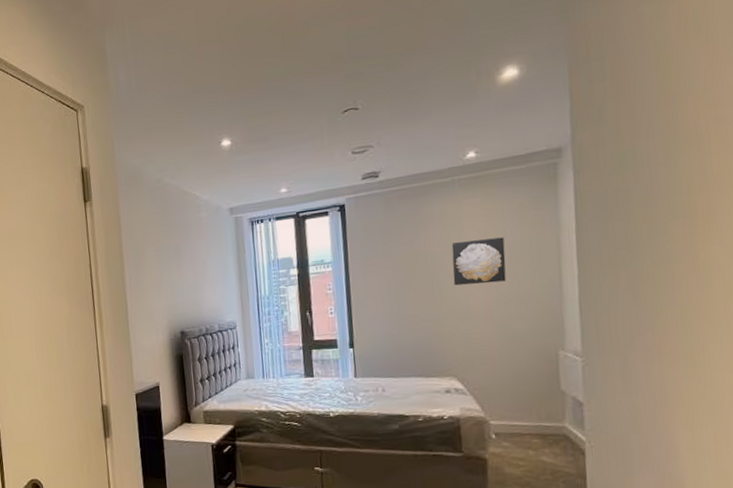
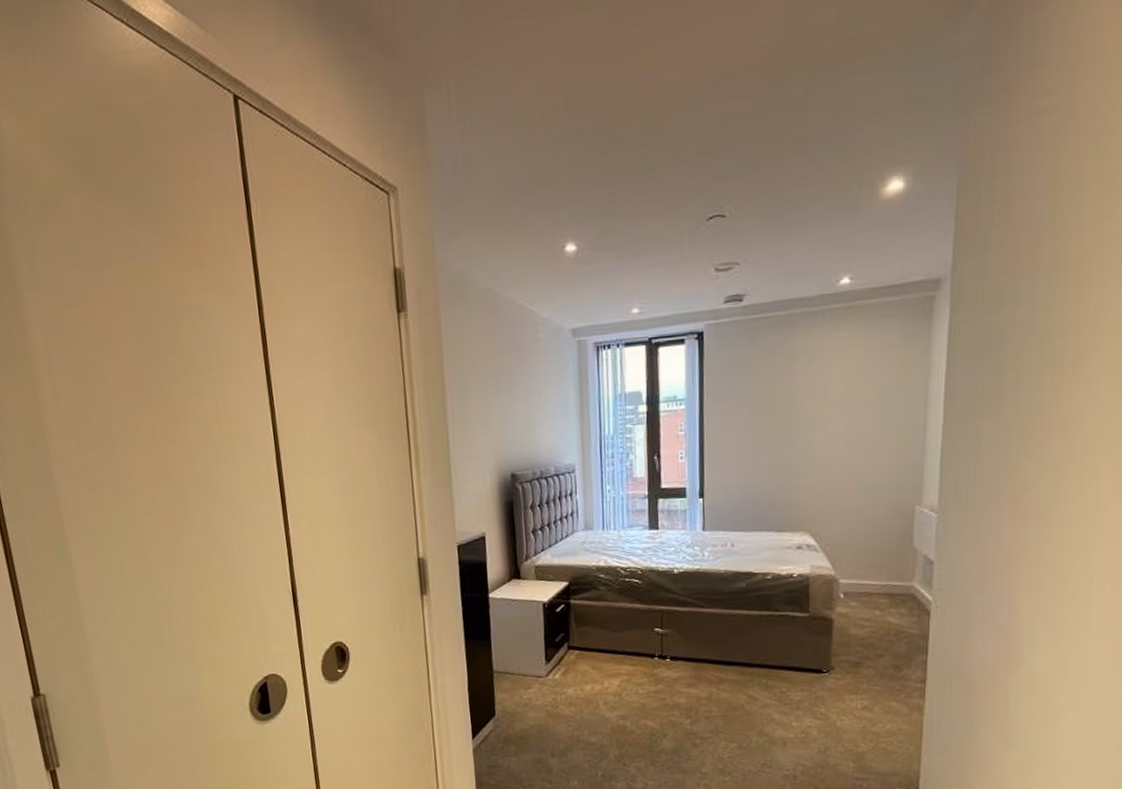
wall art: present [451,237,506,286] -> none [815,378,871,431]

